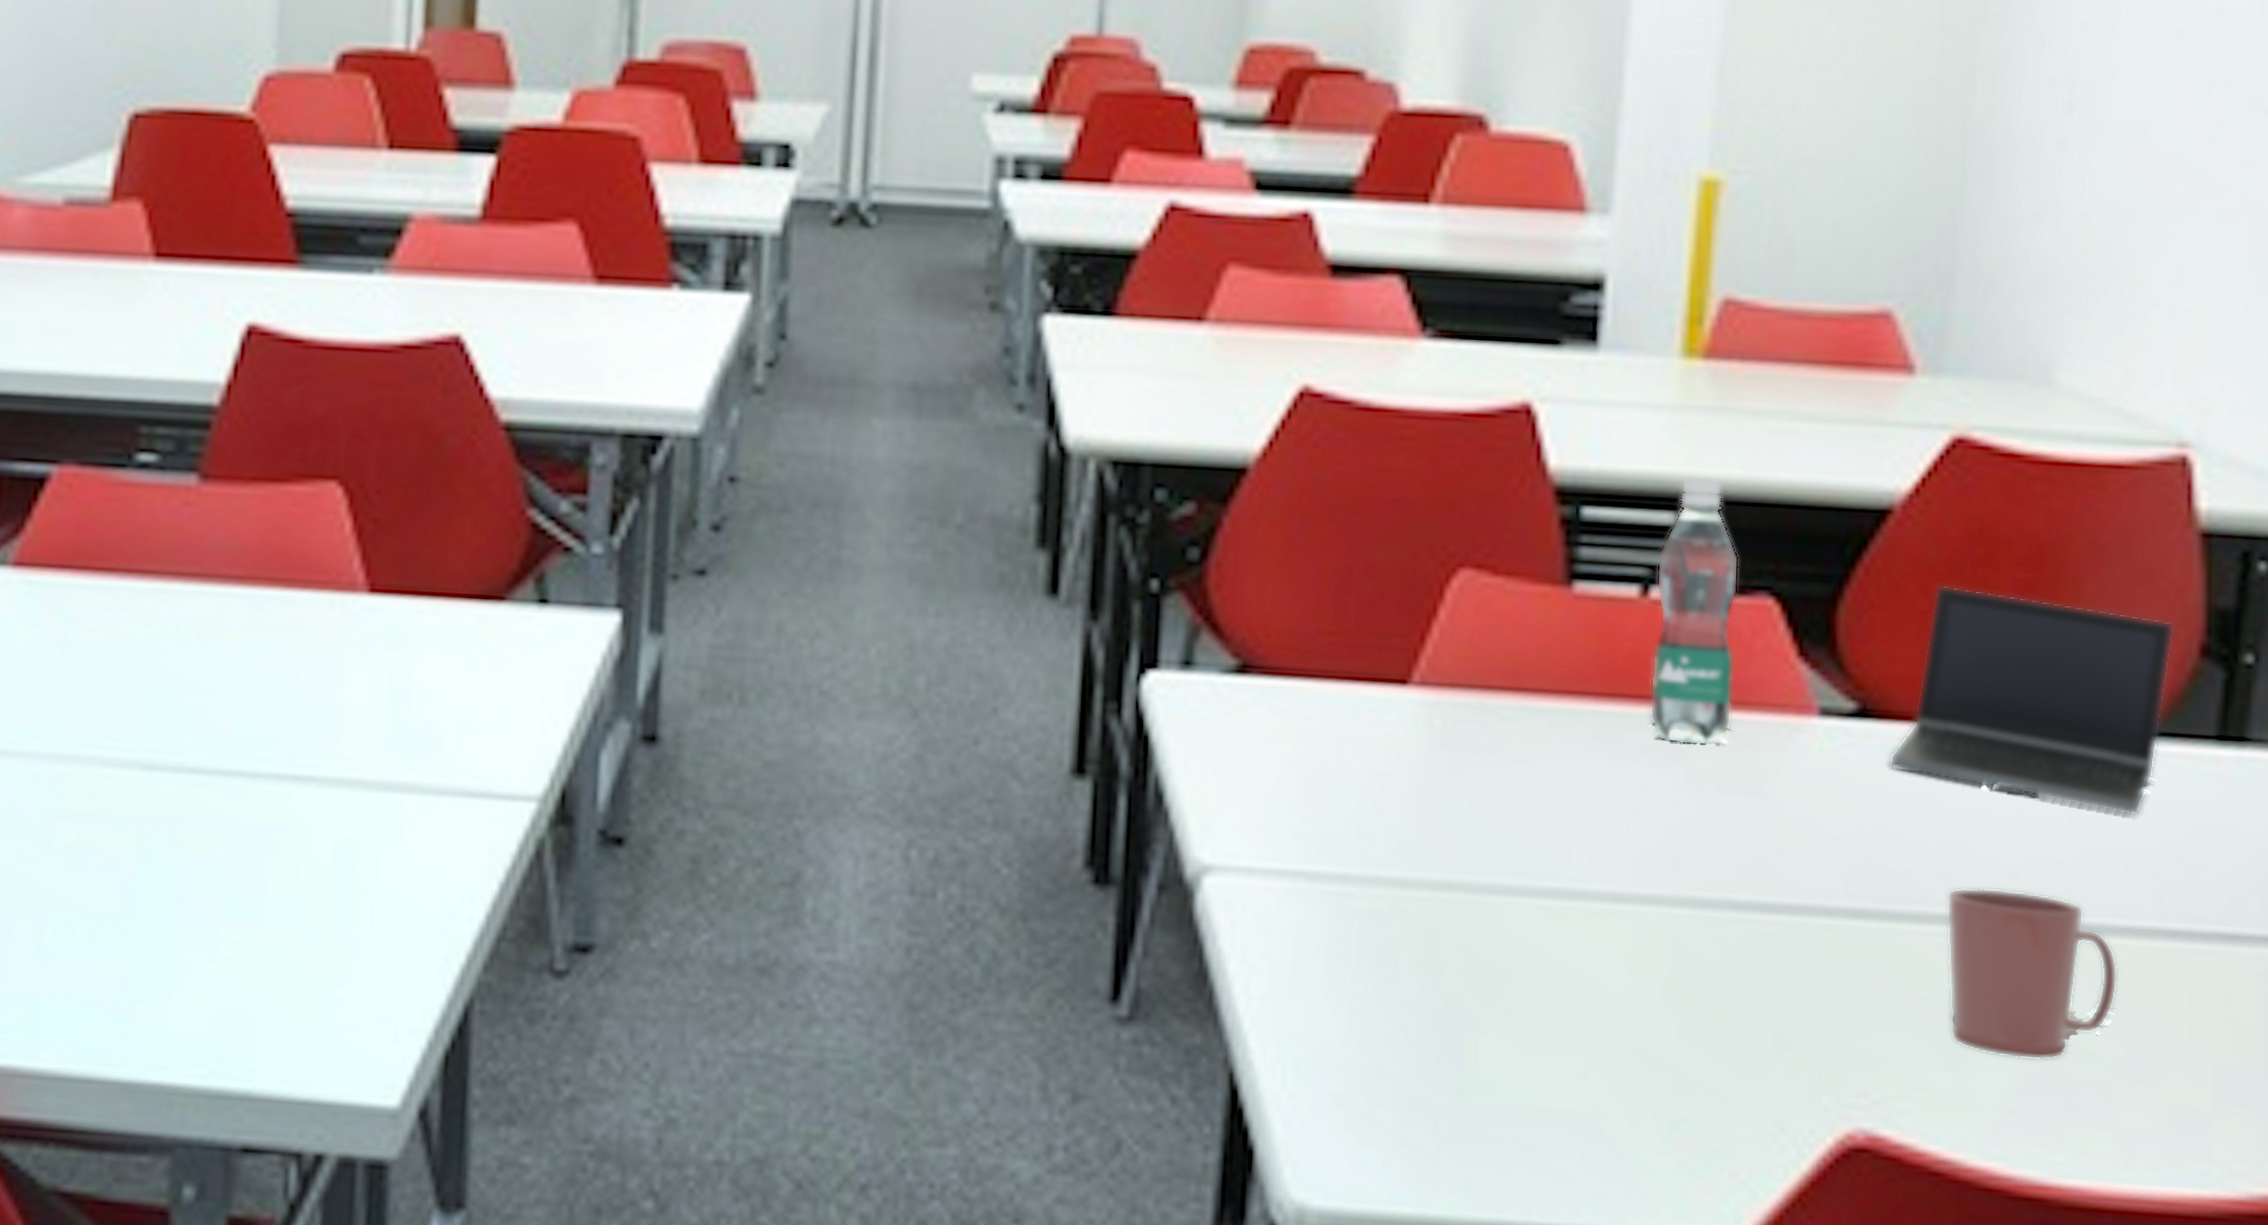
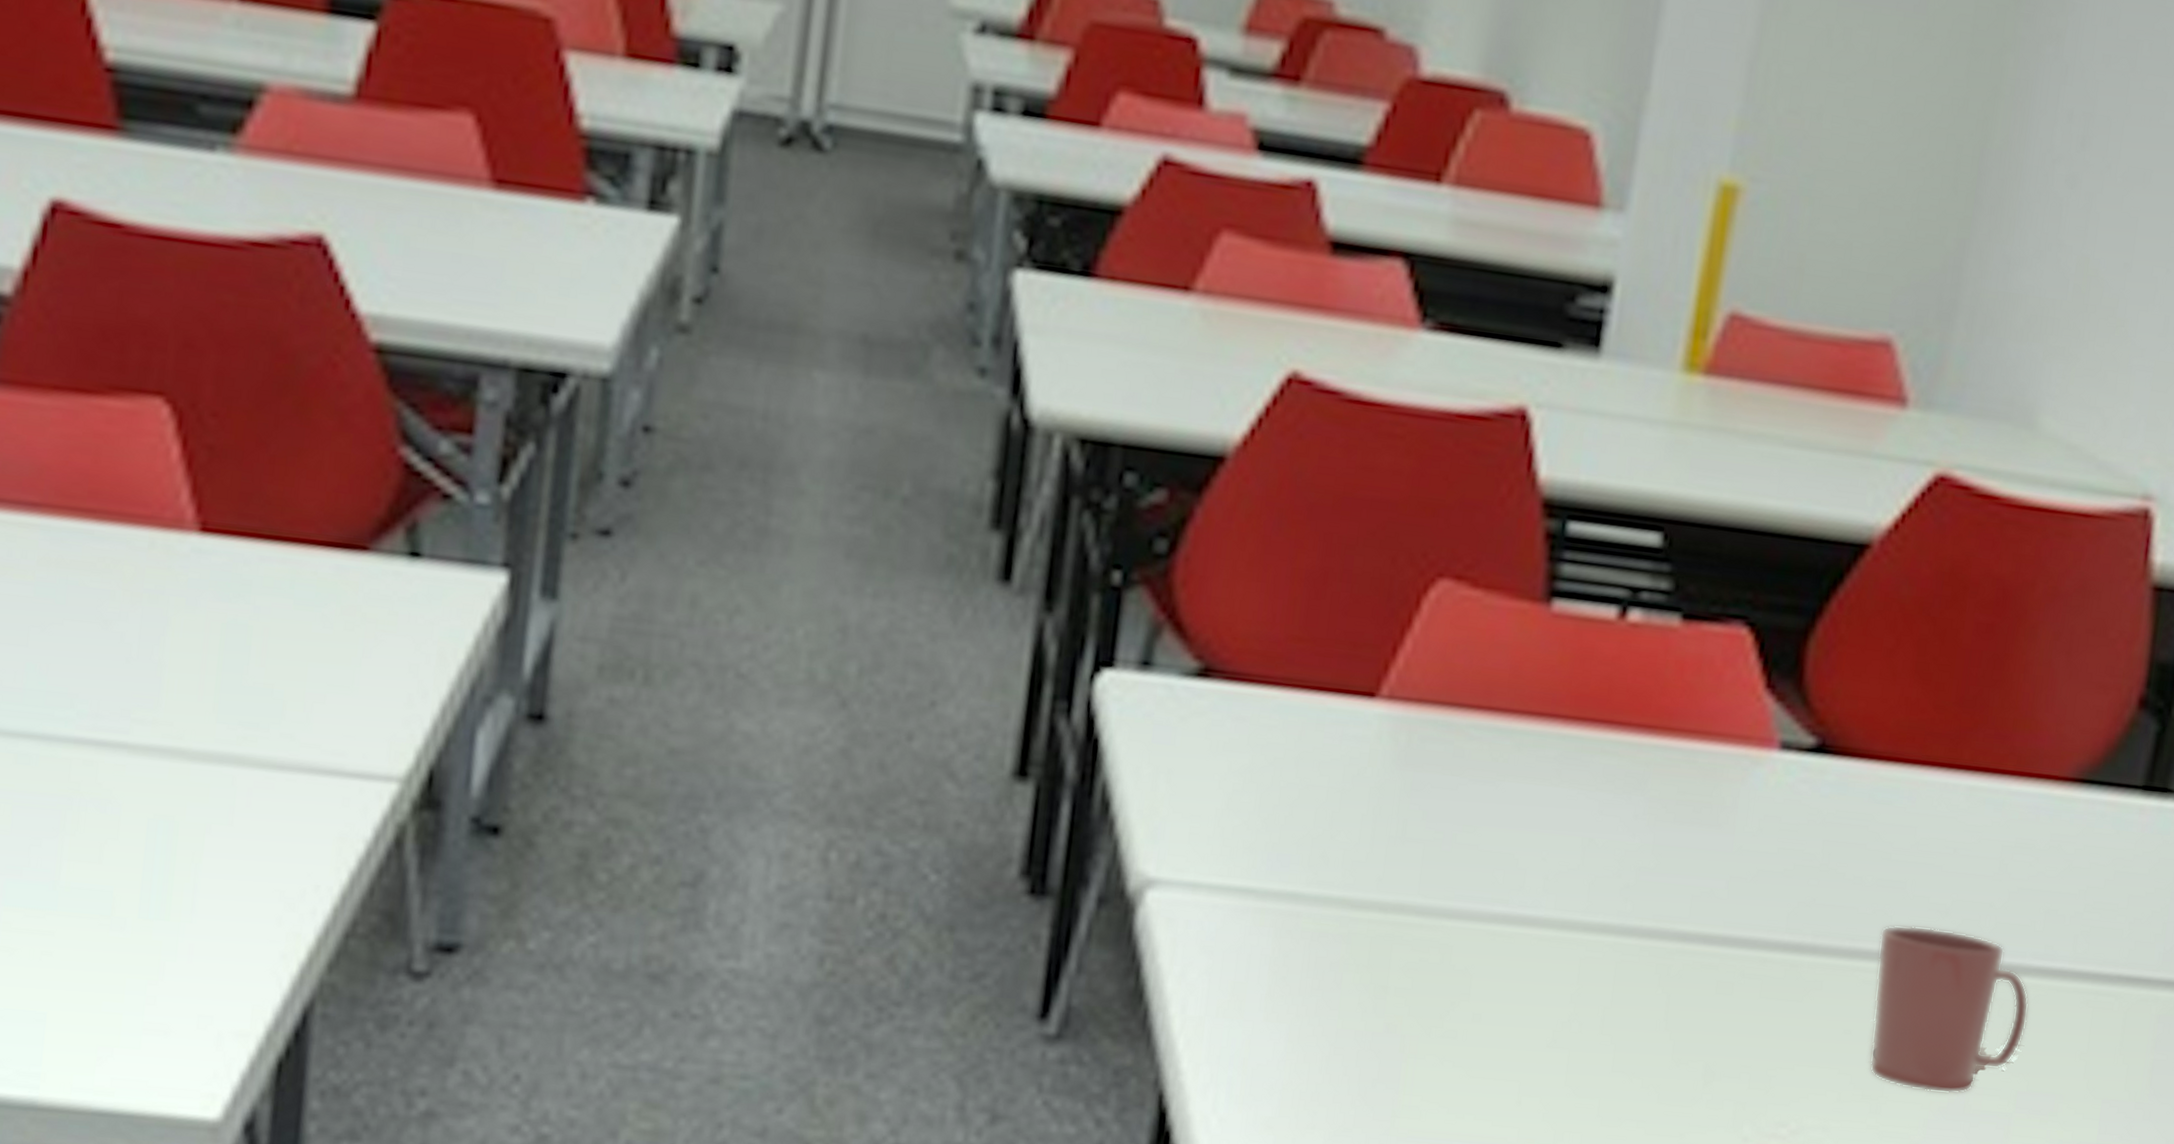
bottle: present [1649,476,1739,746] -> none [1615,497,1719,776]
laptop computer: present [1889,584,2175,814] -> none [1840,623,2119,859]

